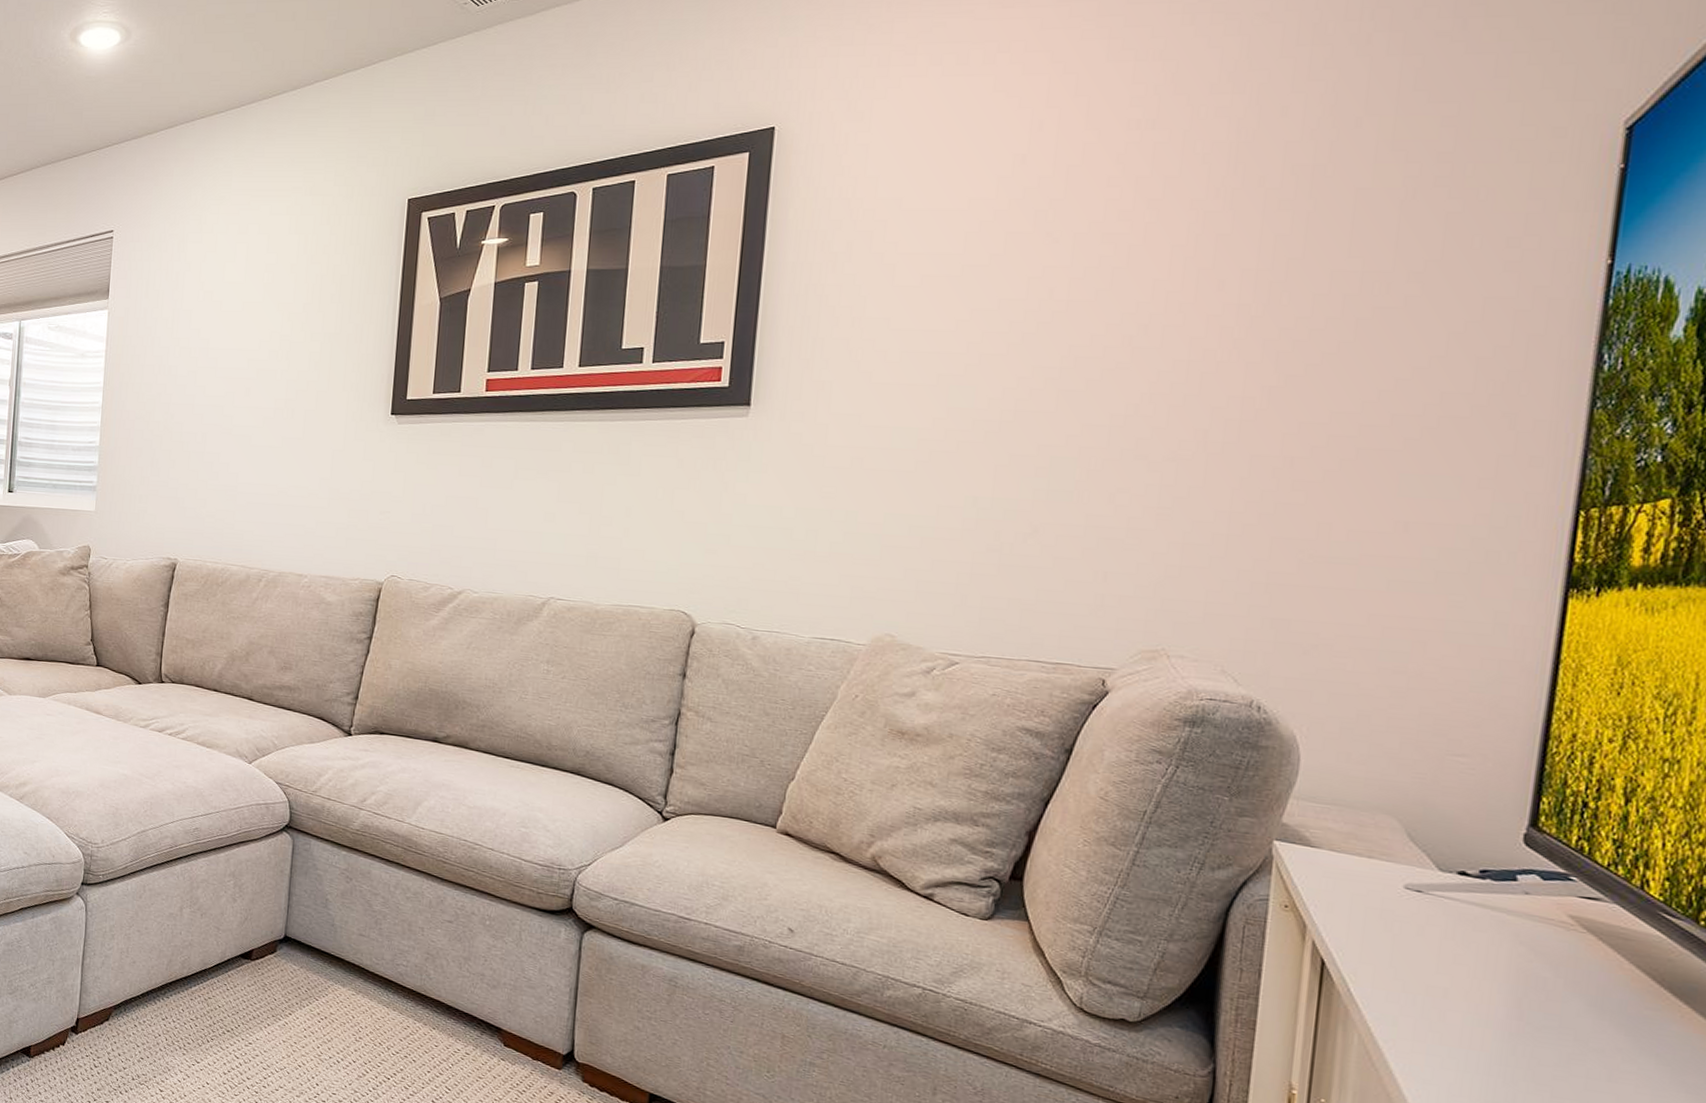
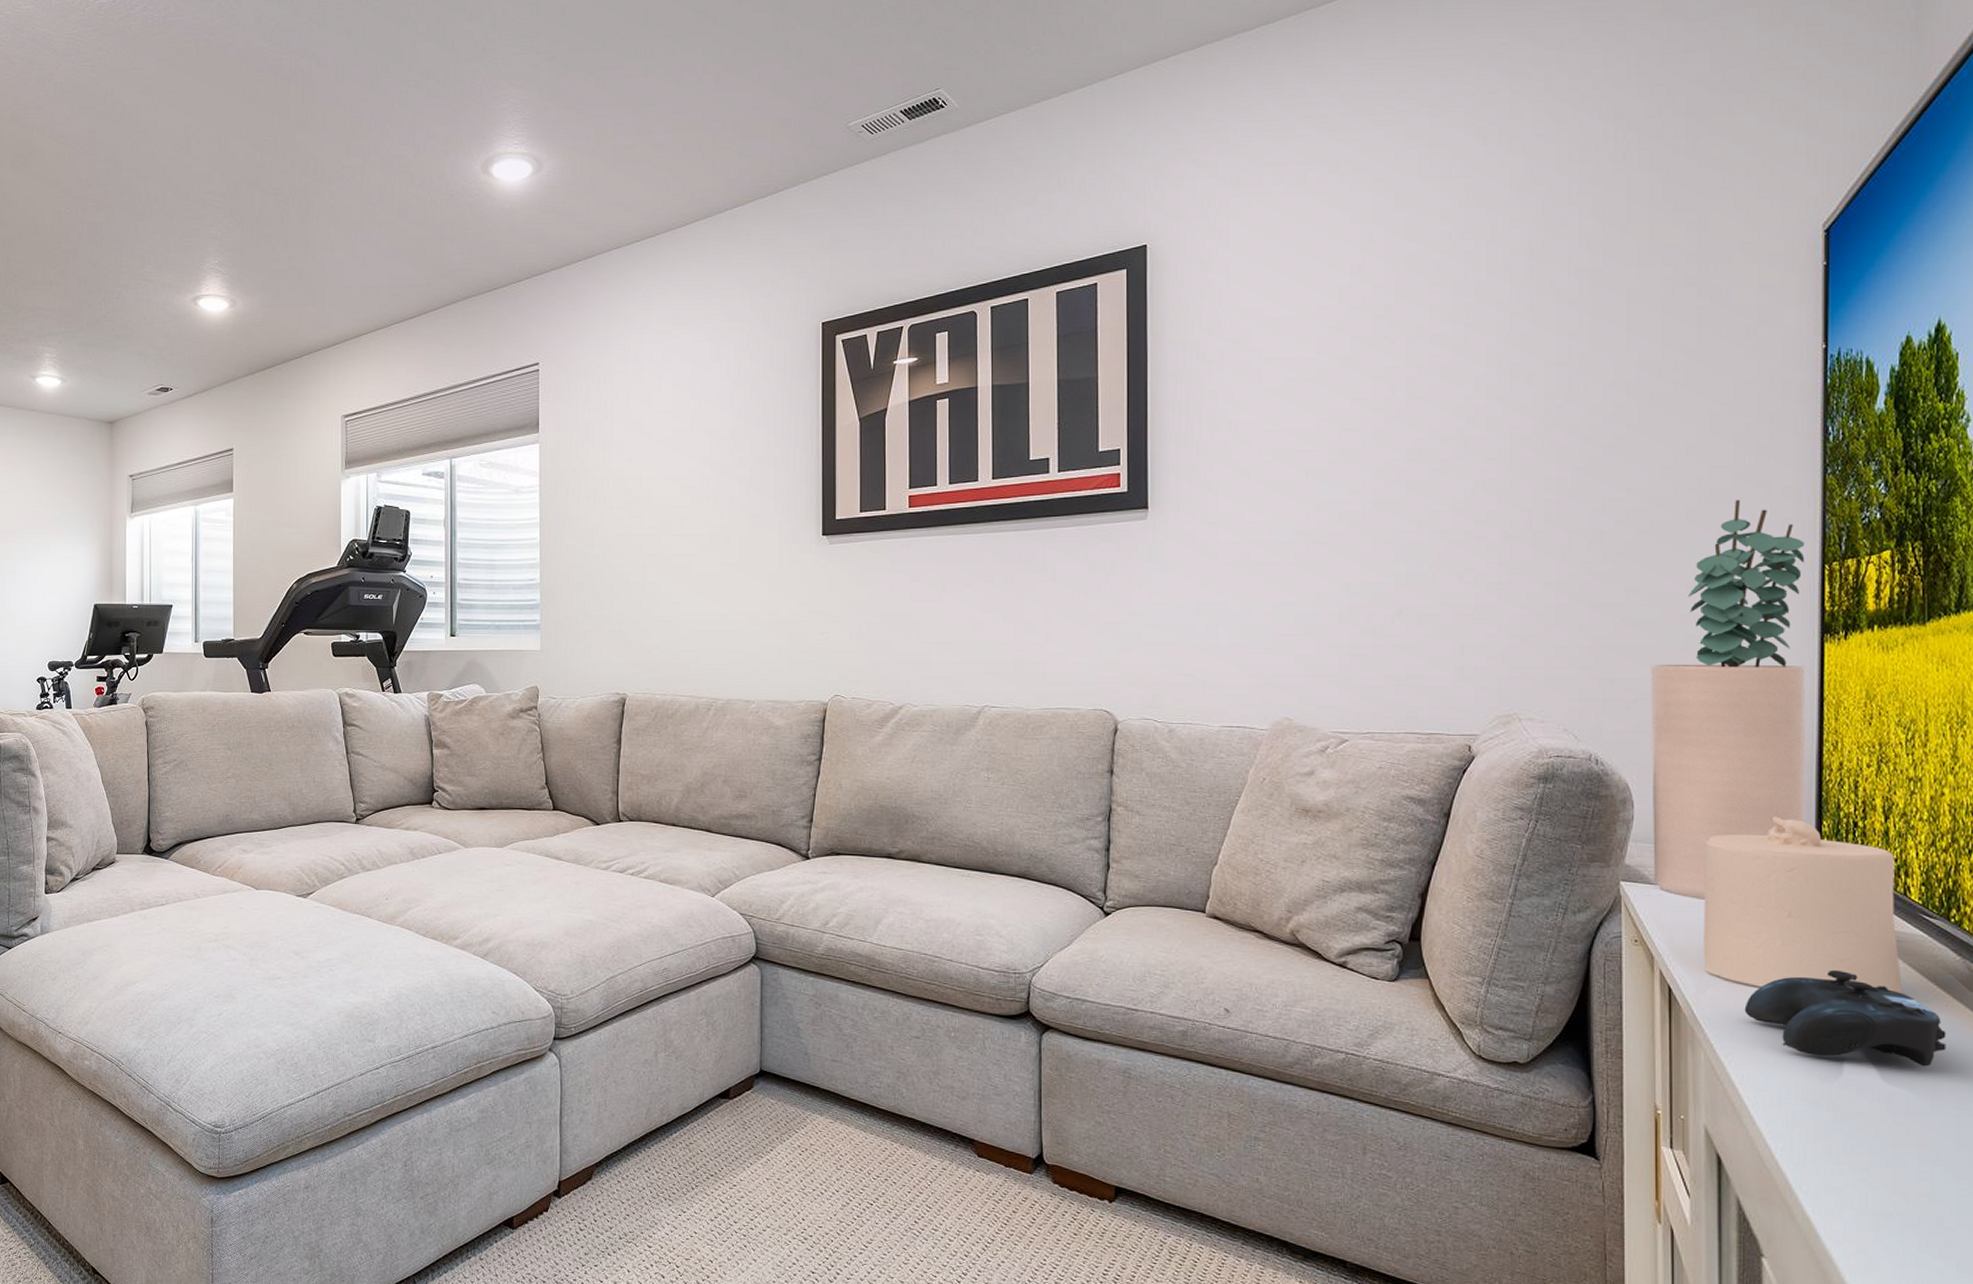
vase: none [1316,432,1556,871] -> present [1650,500,1805,901]
candle: none [1369,786,1633,998] -> present [1704,816,1902,994]
control: none [1415,962,1678,1082] -> present [1744,969,1946,1067]

